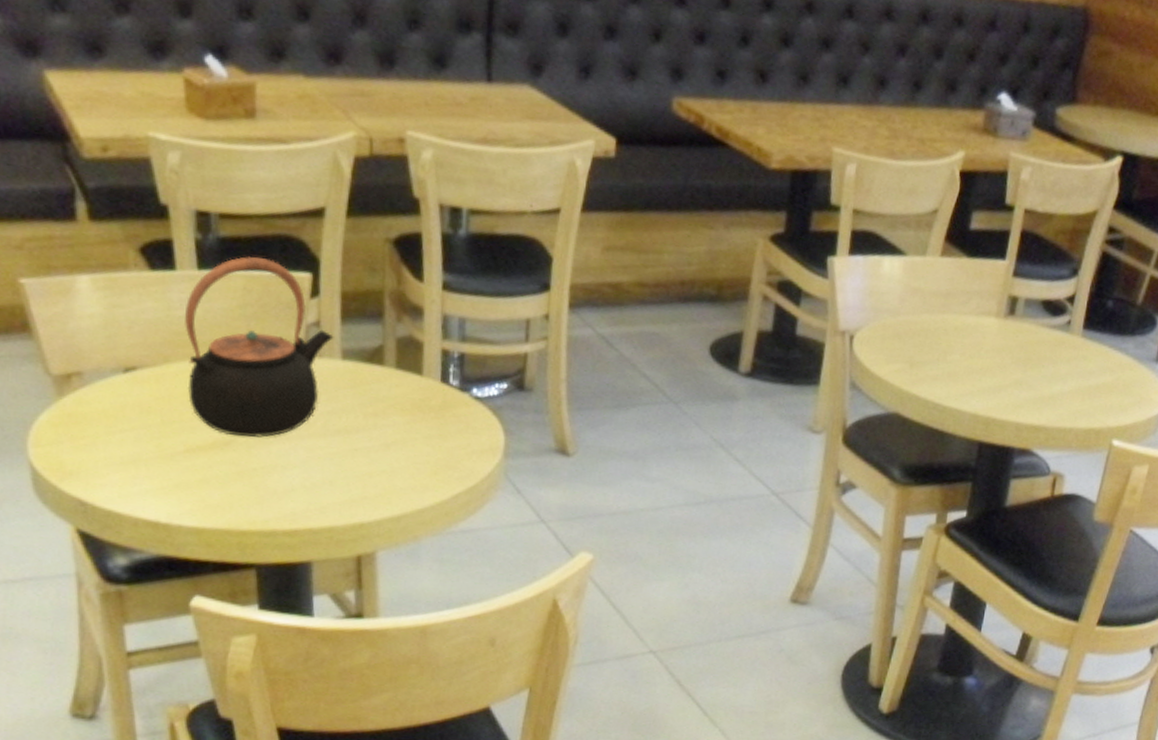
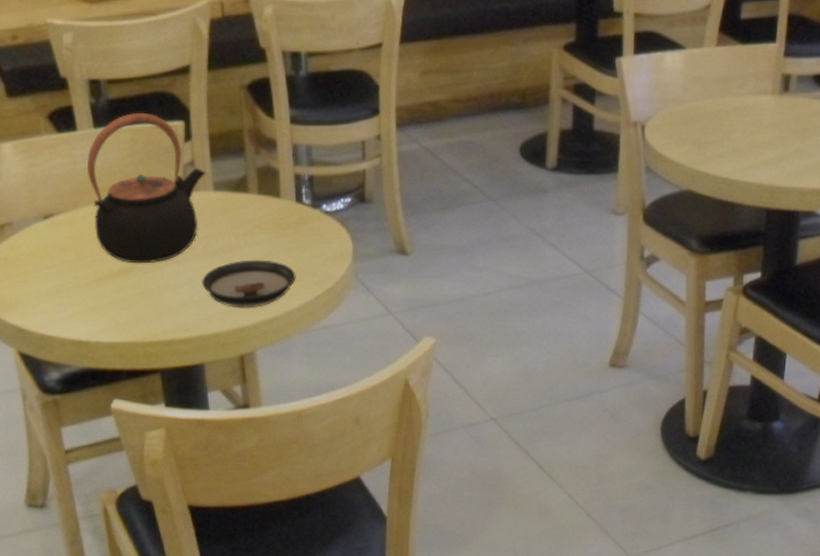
saucer: none [317,443,434,502] -> present [202,259,296,309]

